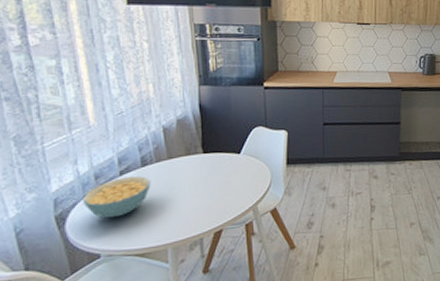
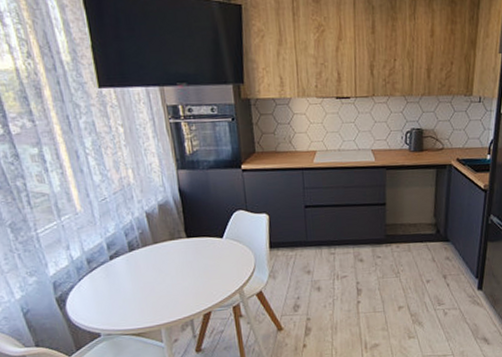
cereal bowl: present [82,176,151,218] -> none [78,260,140,300]

